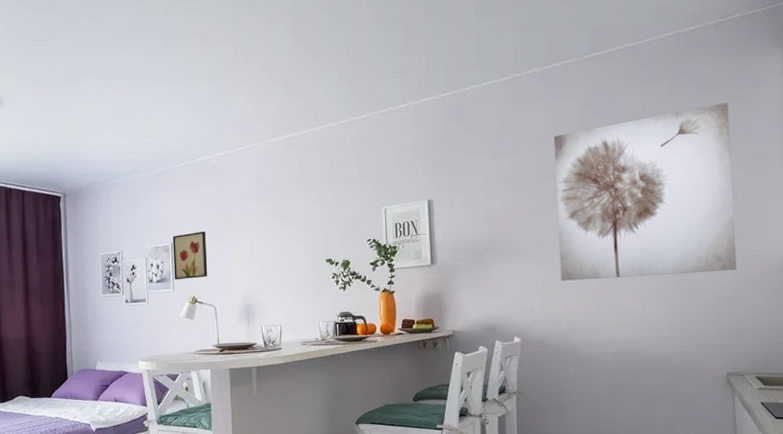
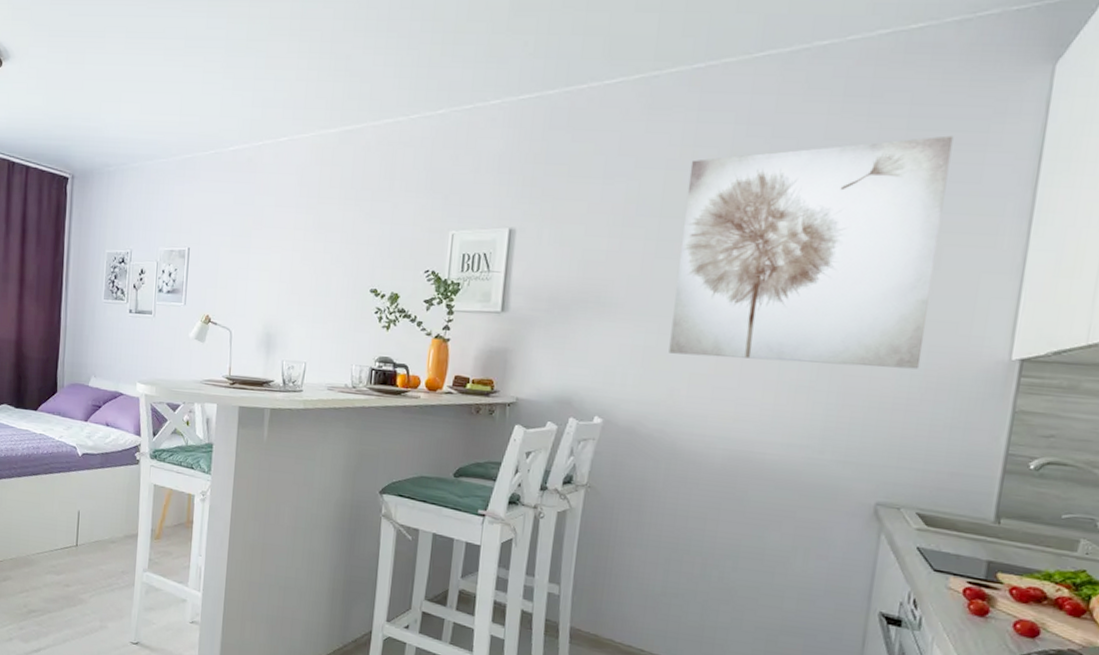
wall art: present [172,231,208,280] -> none [187,237,230,294]

